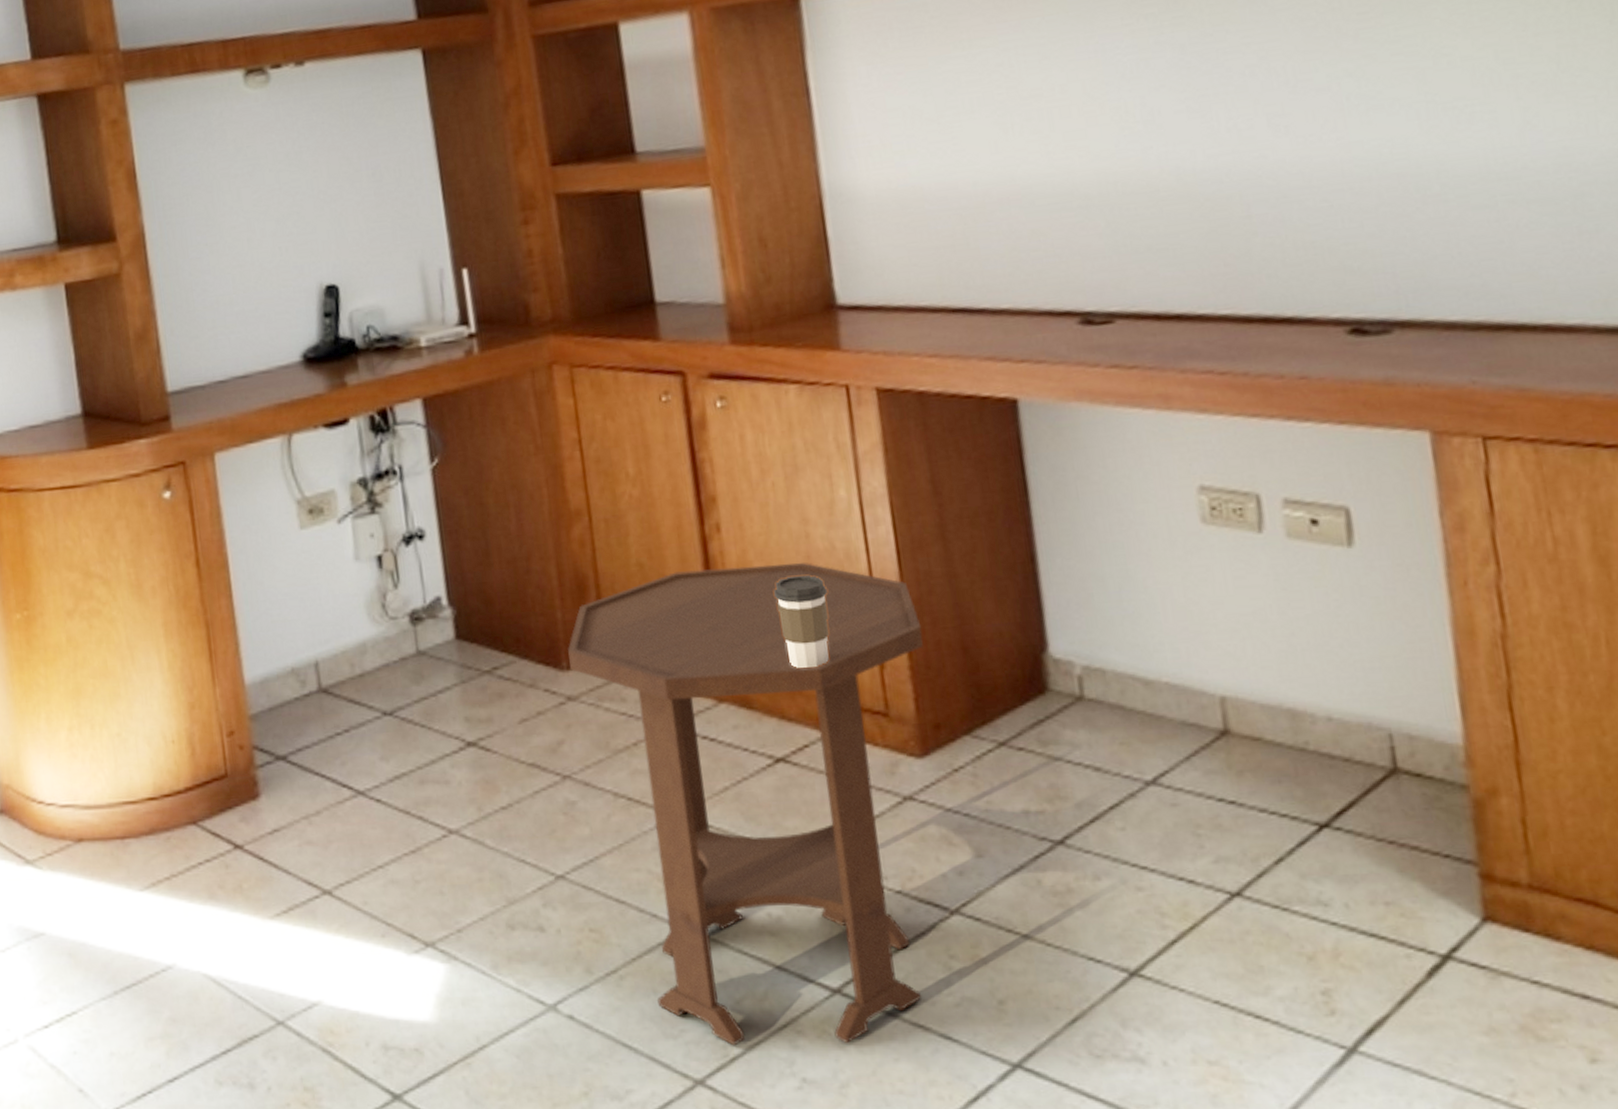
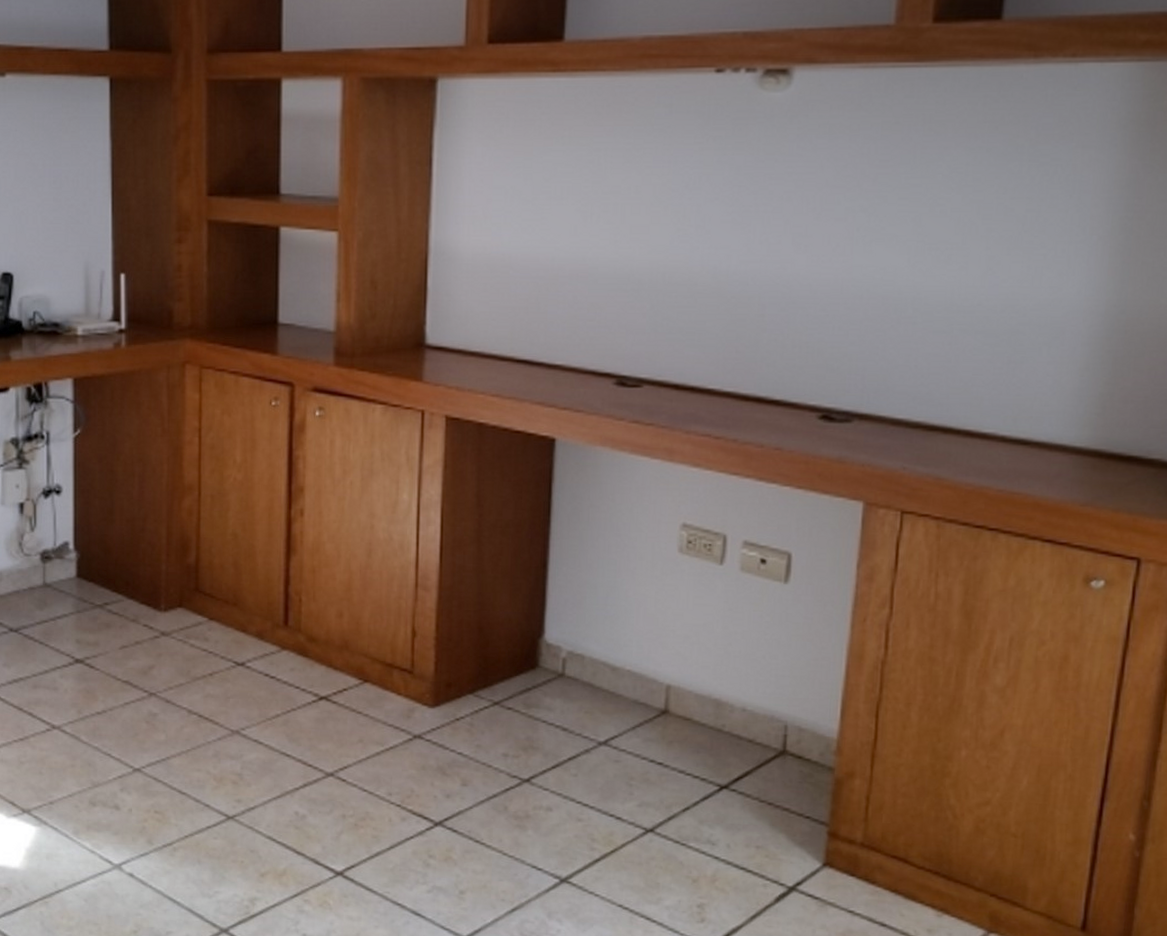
side table: present [568,562,923,1046] -> none [167,544,450,913]
coffee cup: present [774,575,829,669] -> none [339,557,381,631]

